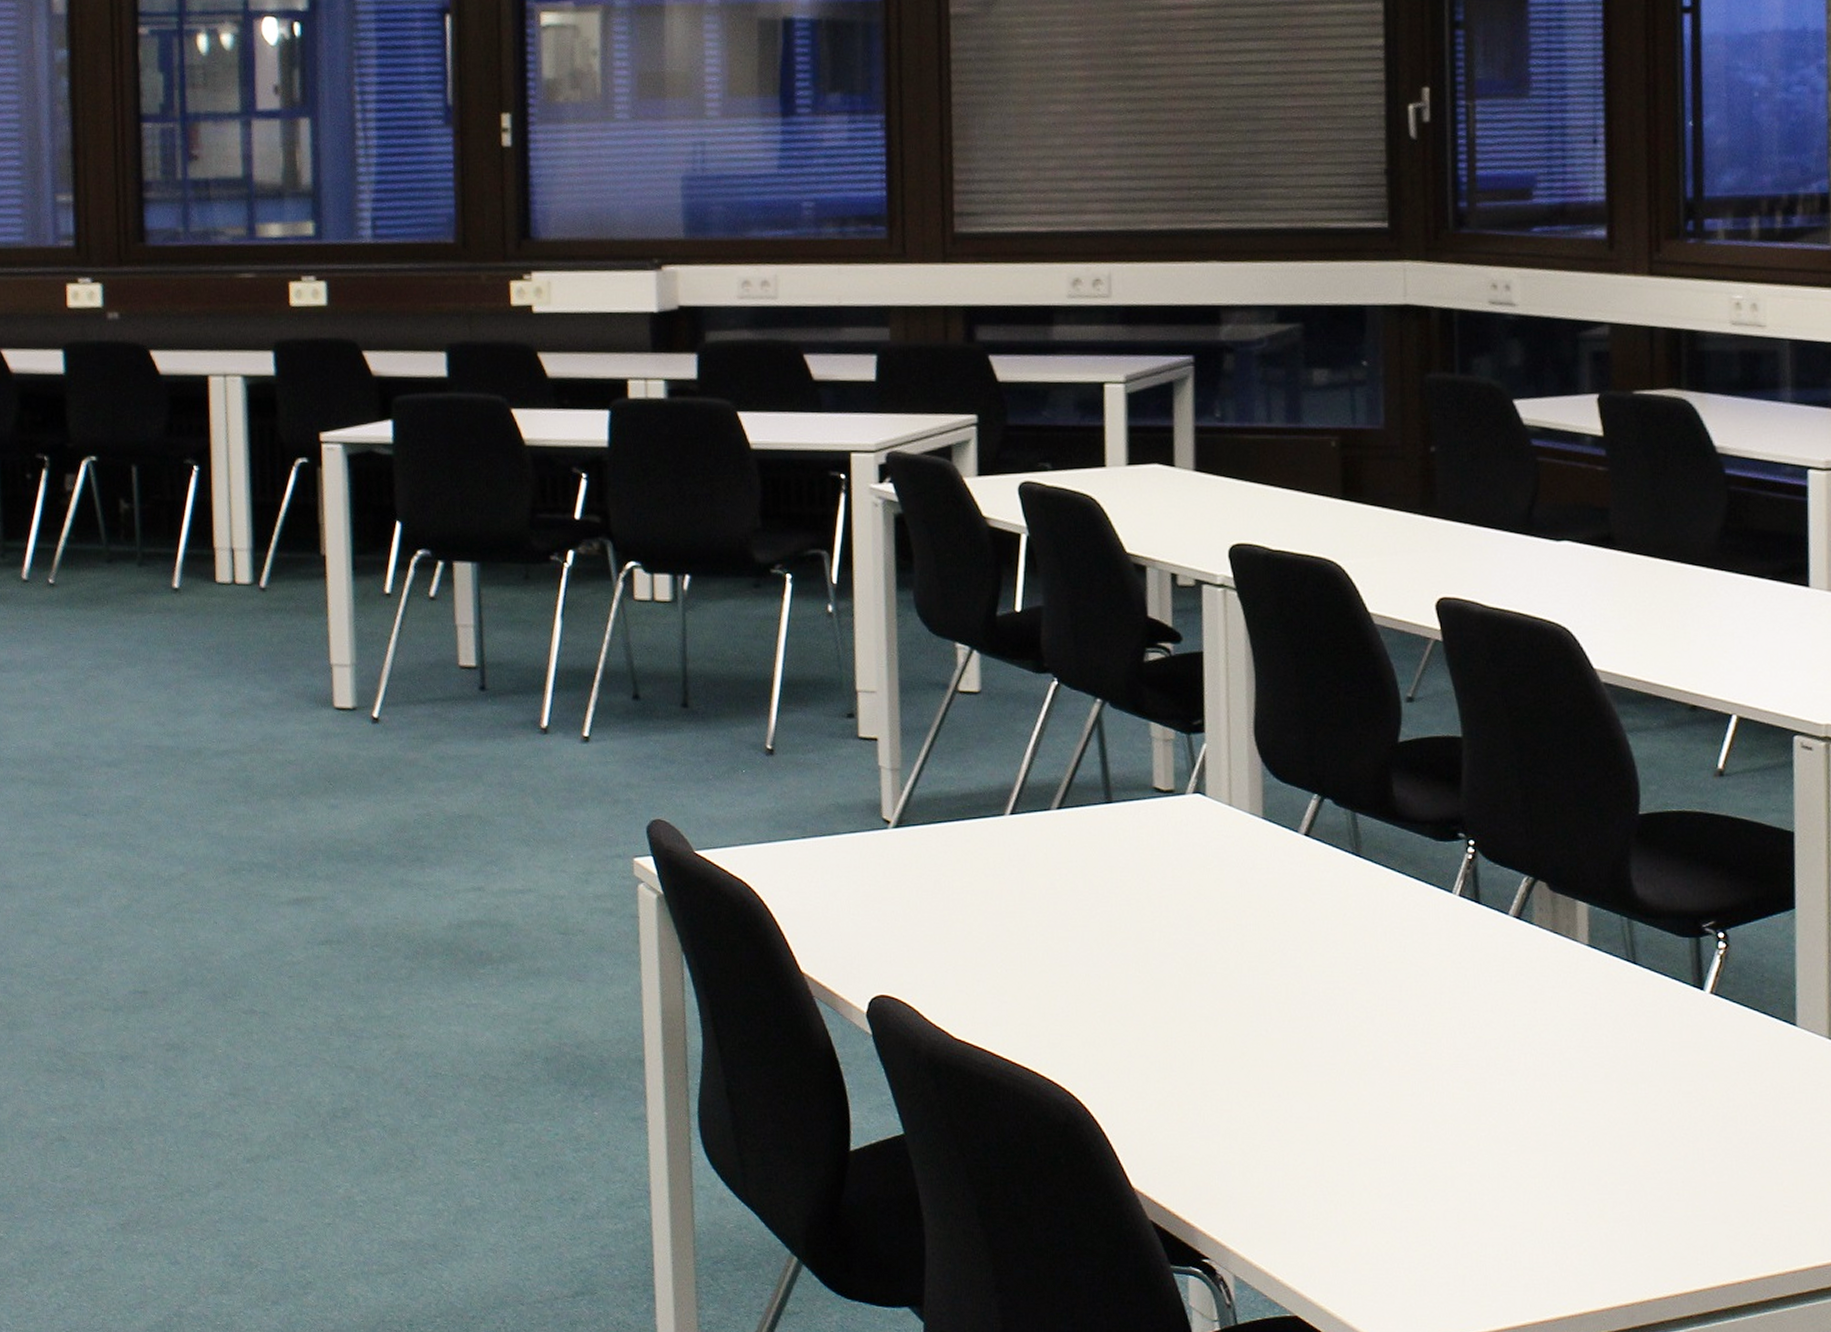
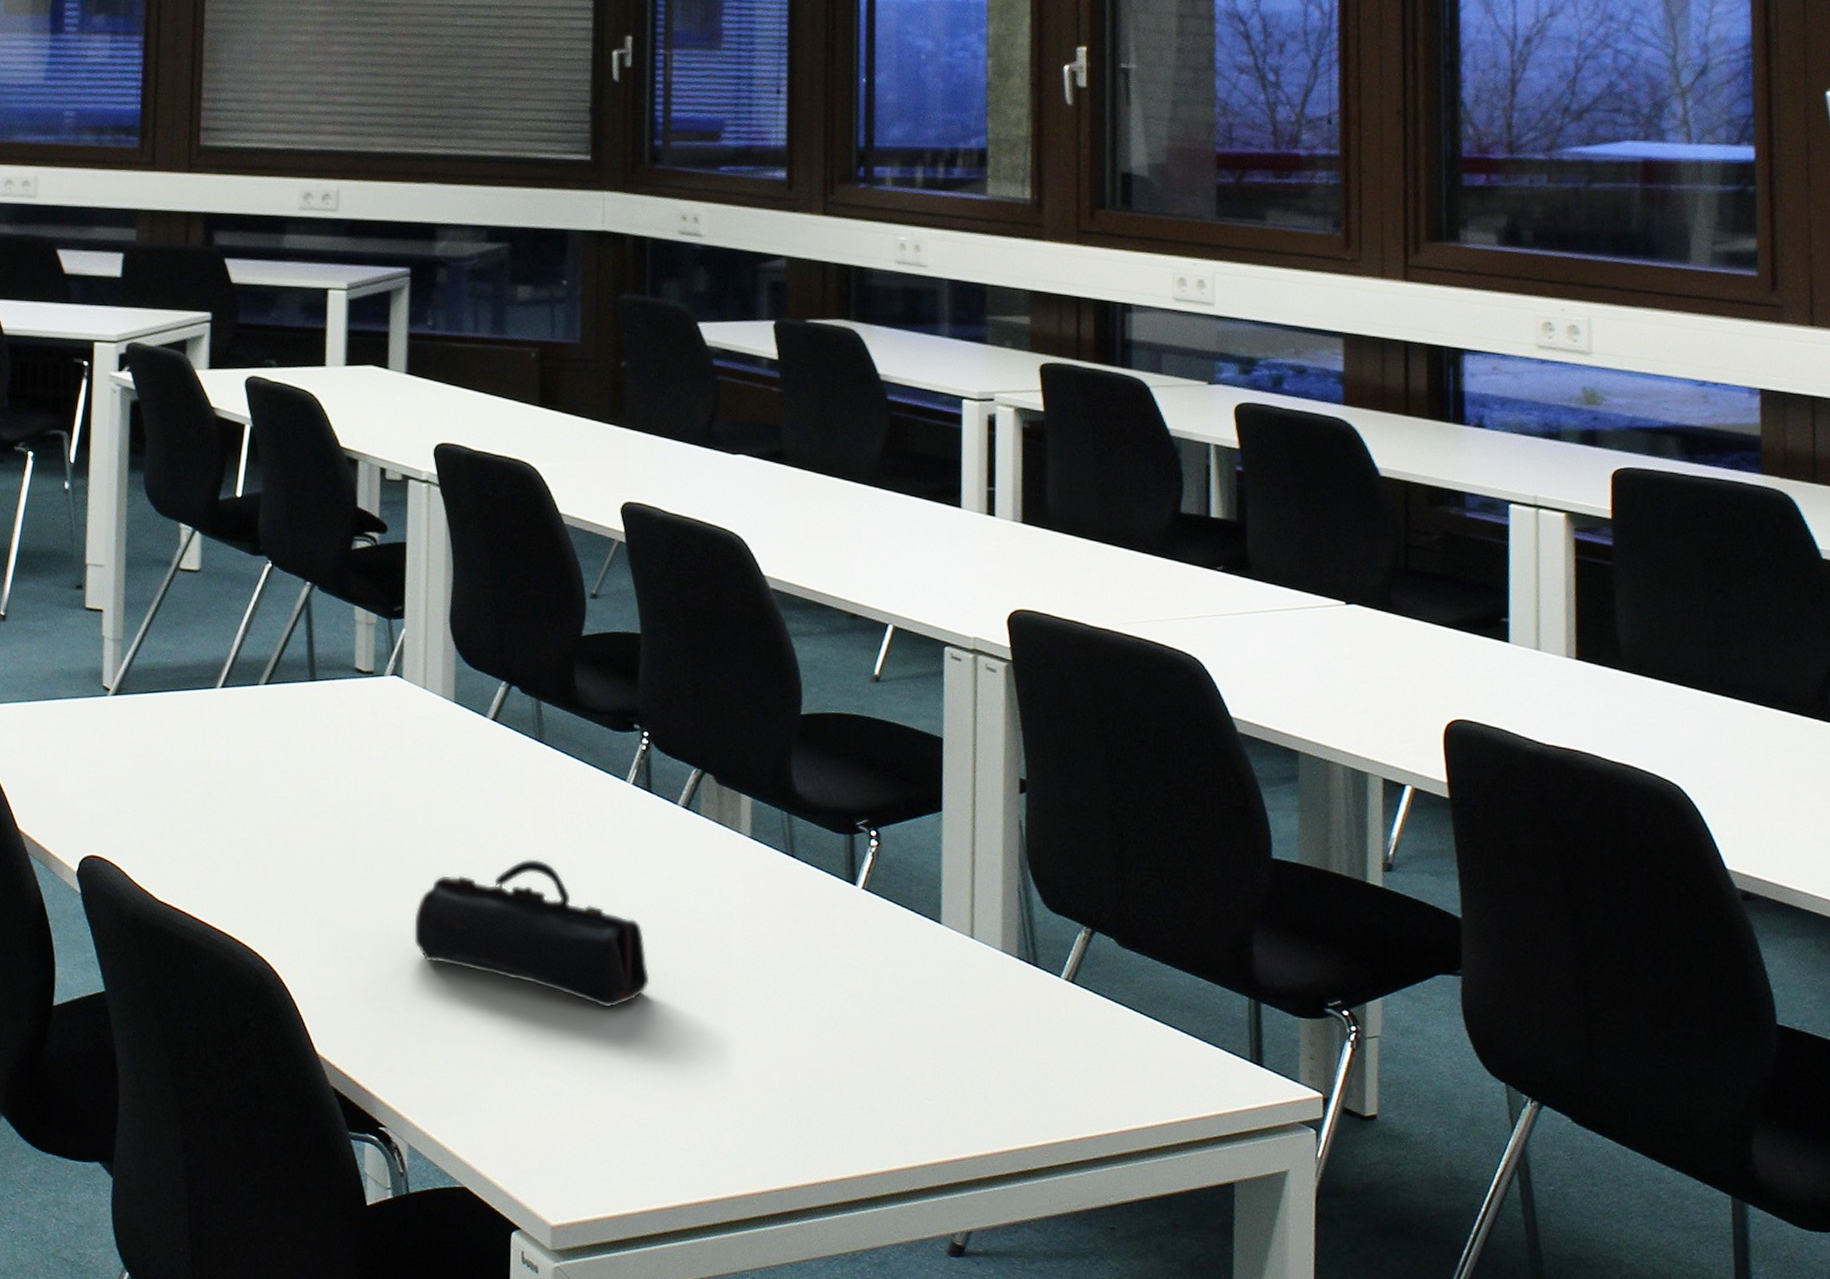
pencil case: none [1230,978,1485,1128] -> present [414,859,650,1008]

